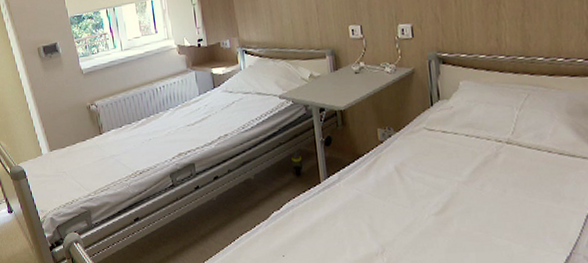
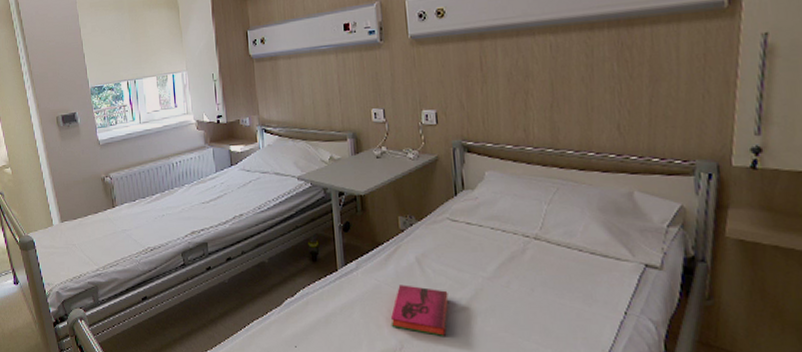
hardback book: none [372,192,427,240] -> present [390,285,449,338]

